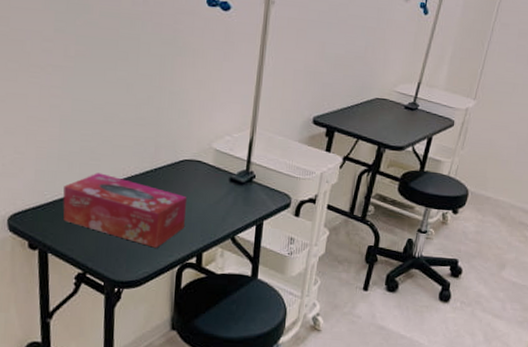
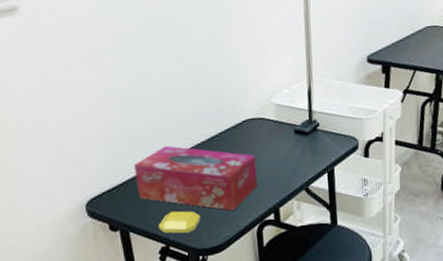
soap bar: none [79,238,123,264] -> present [159,211,201,234]

